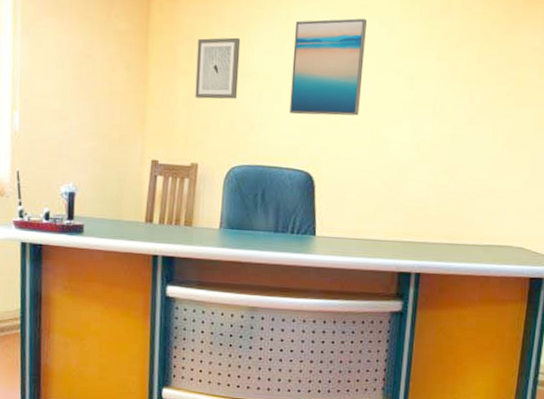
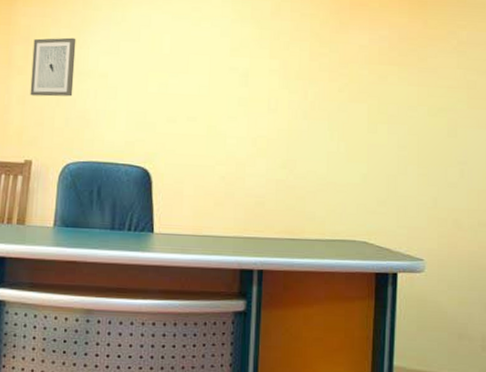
wall art: present [289,18,367,116] -> none [125,19,200,112]

